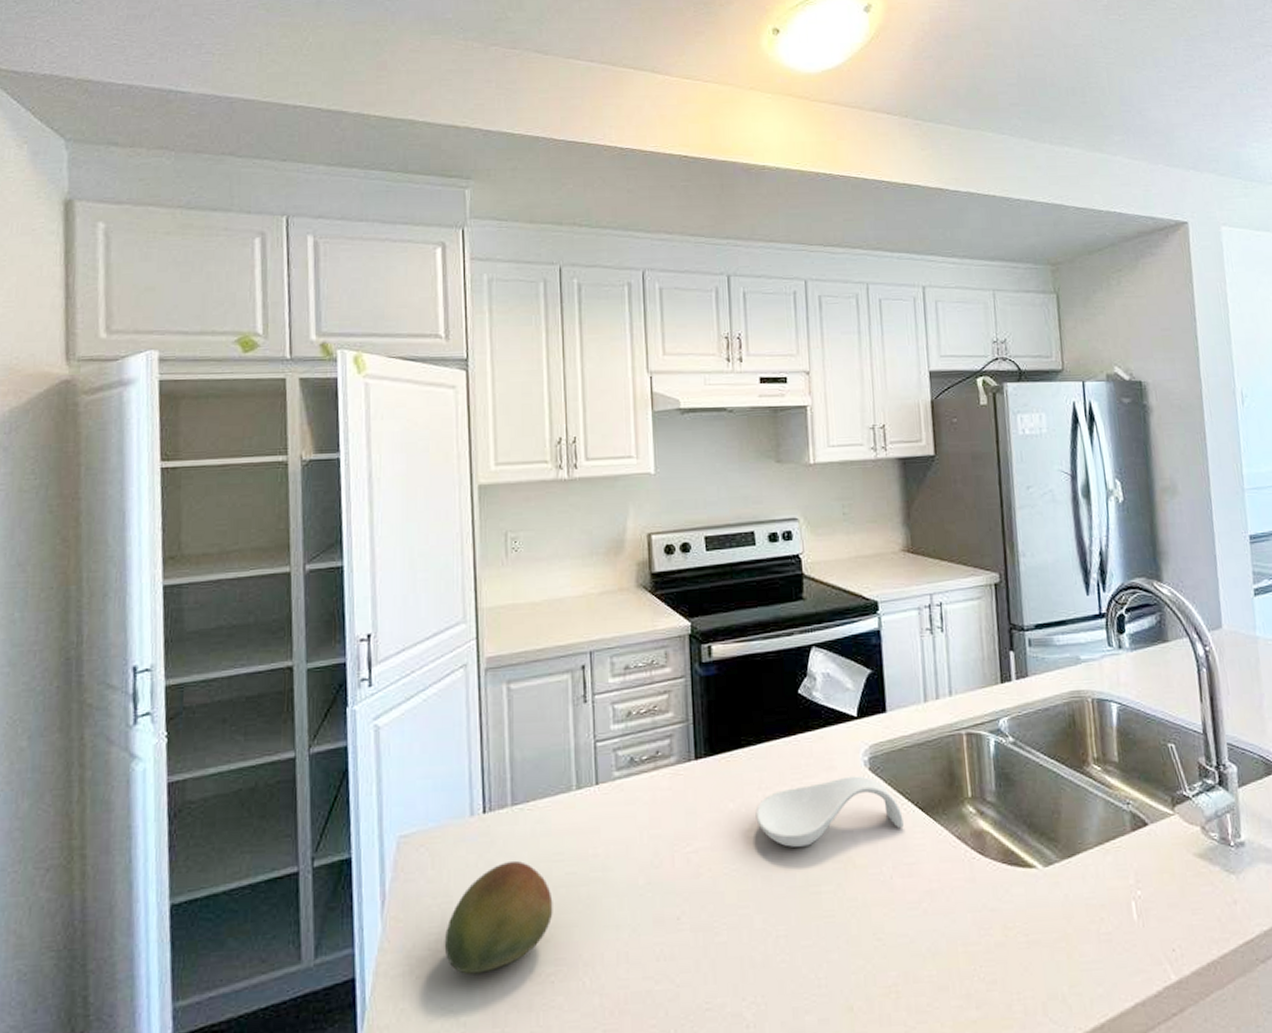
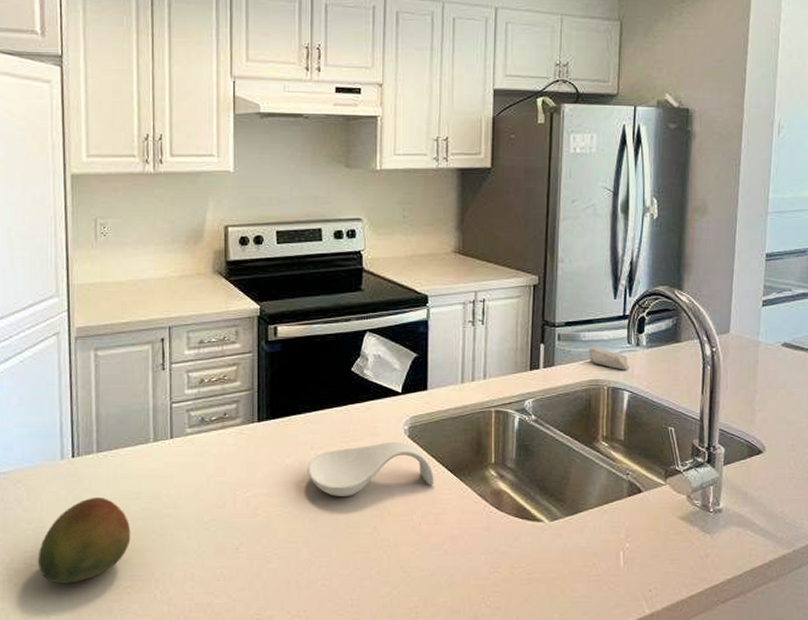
soap bar: none [1065,651,1113,678] -> present [589,346,628,370]

